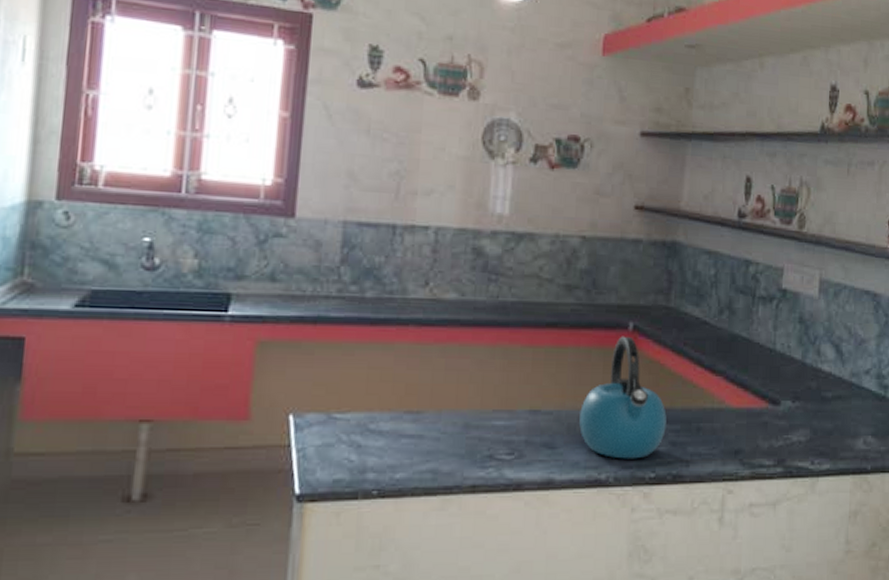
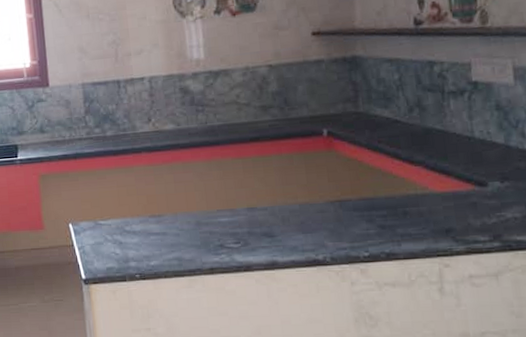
kettle: present [579,336,667,459] -> none [291,140,373,243]

